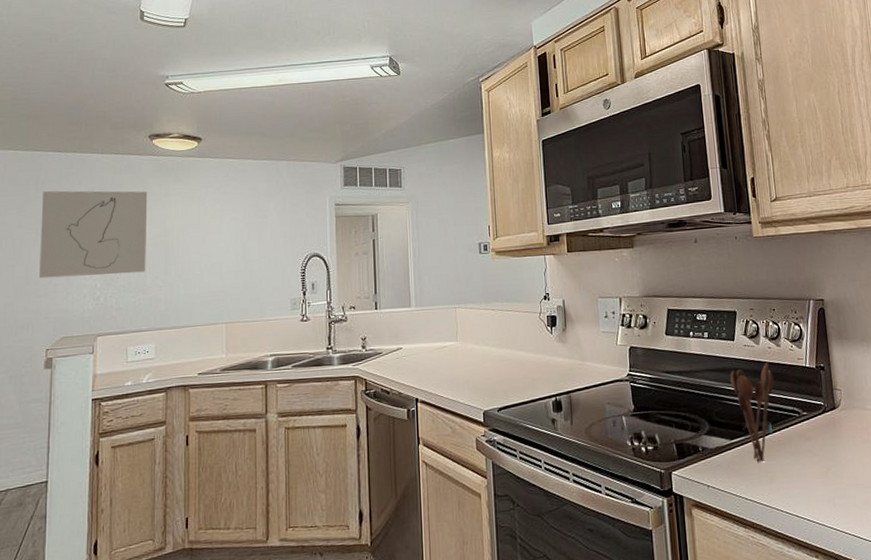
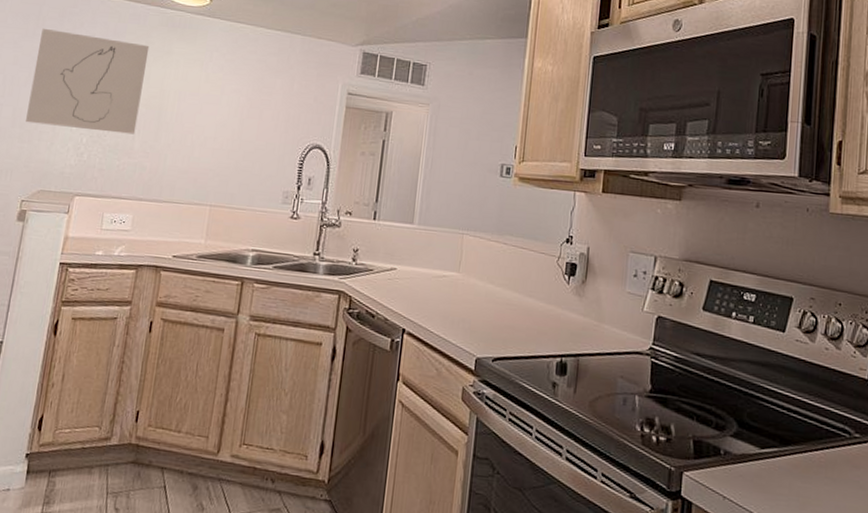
utensil holder: present [730,362,774,463] -> none [772,365,826,483]

